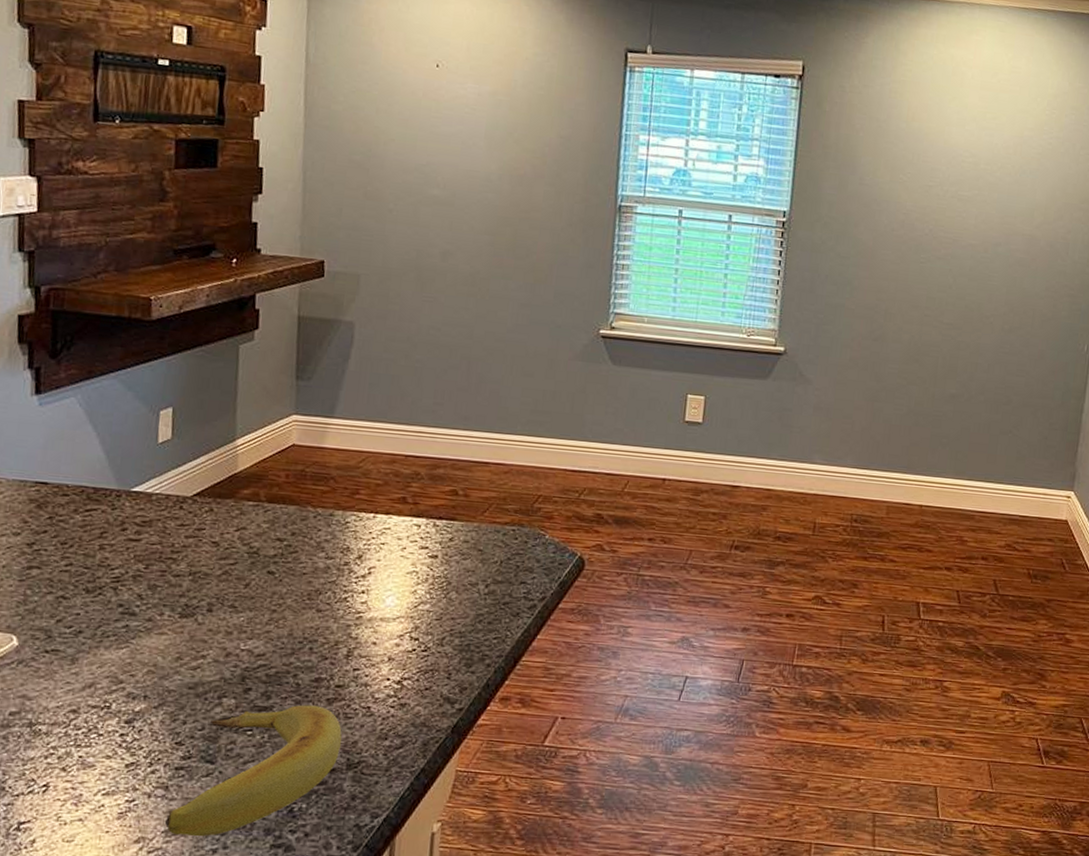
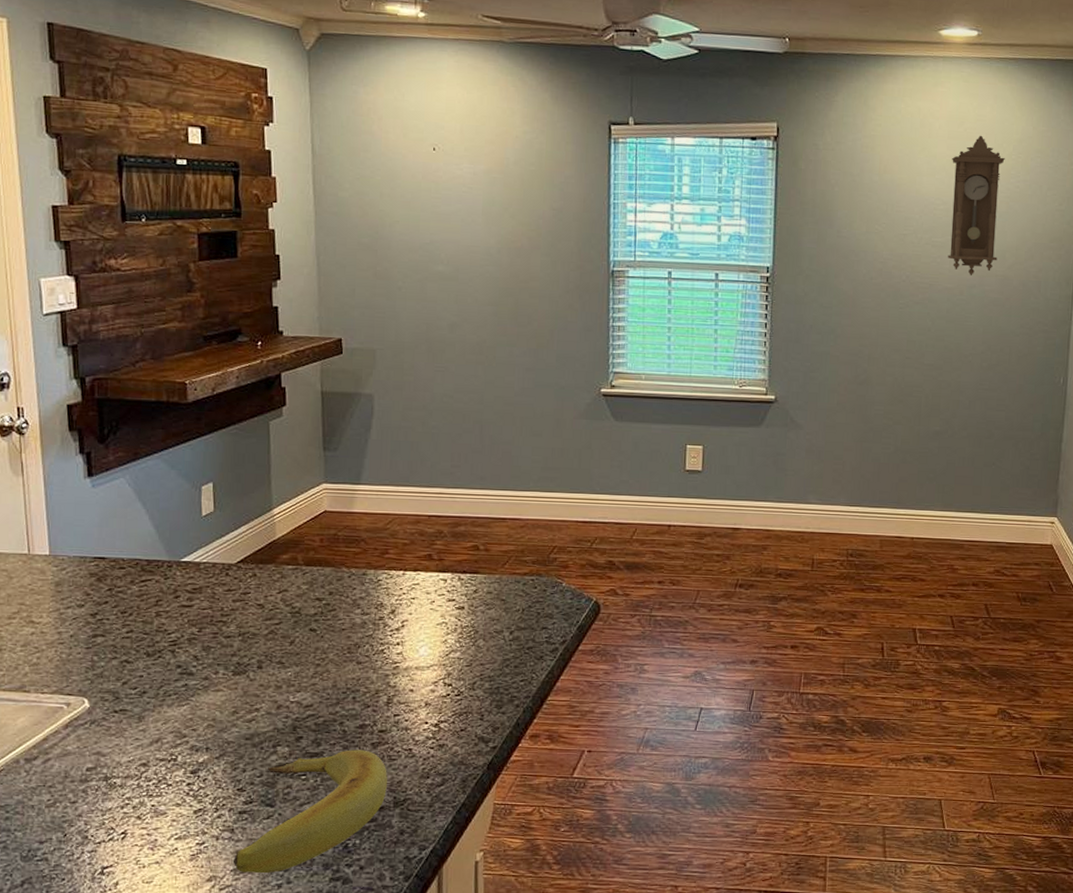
pendulum clock: none [973,87,1039,233] -> present [947,135,1005,275]

